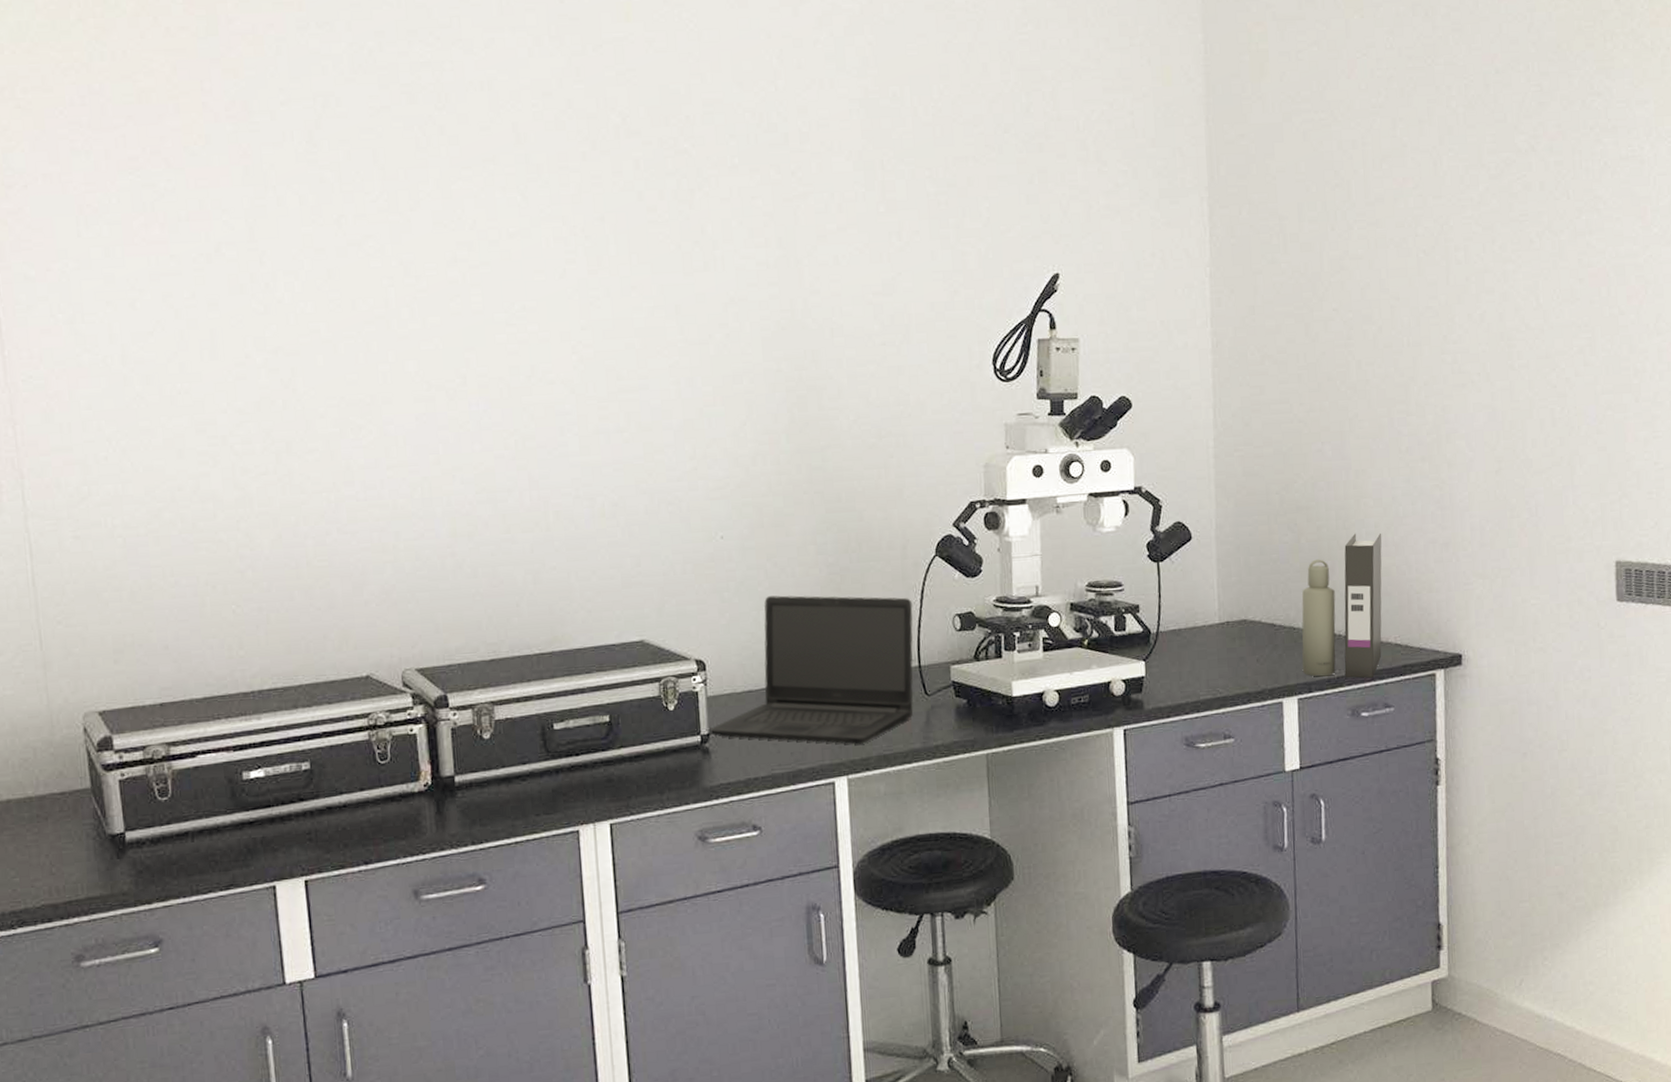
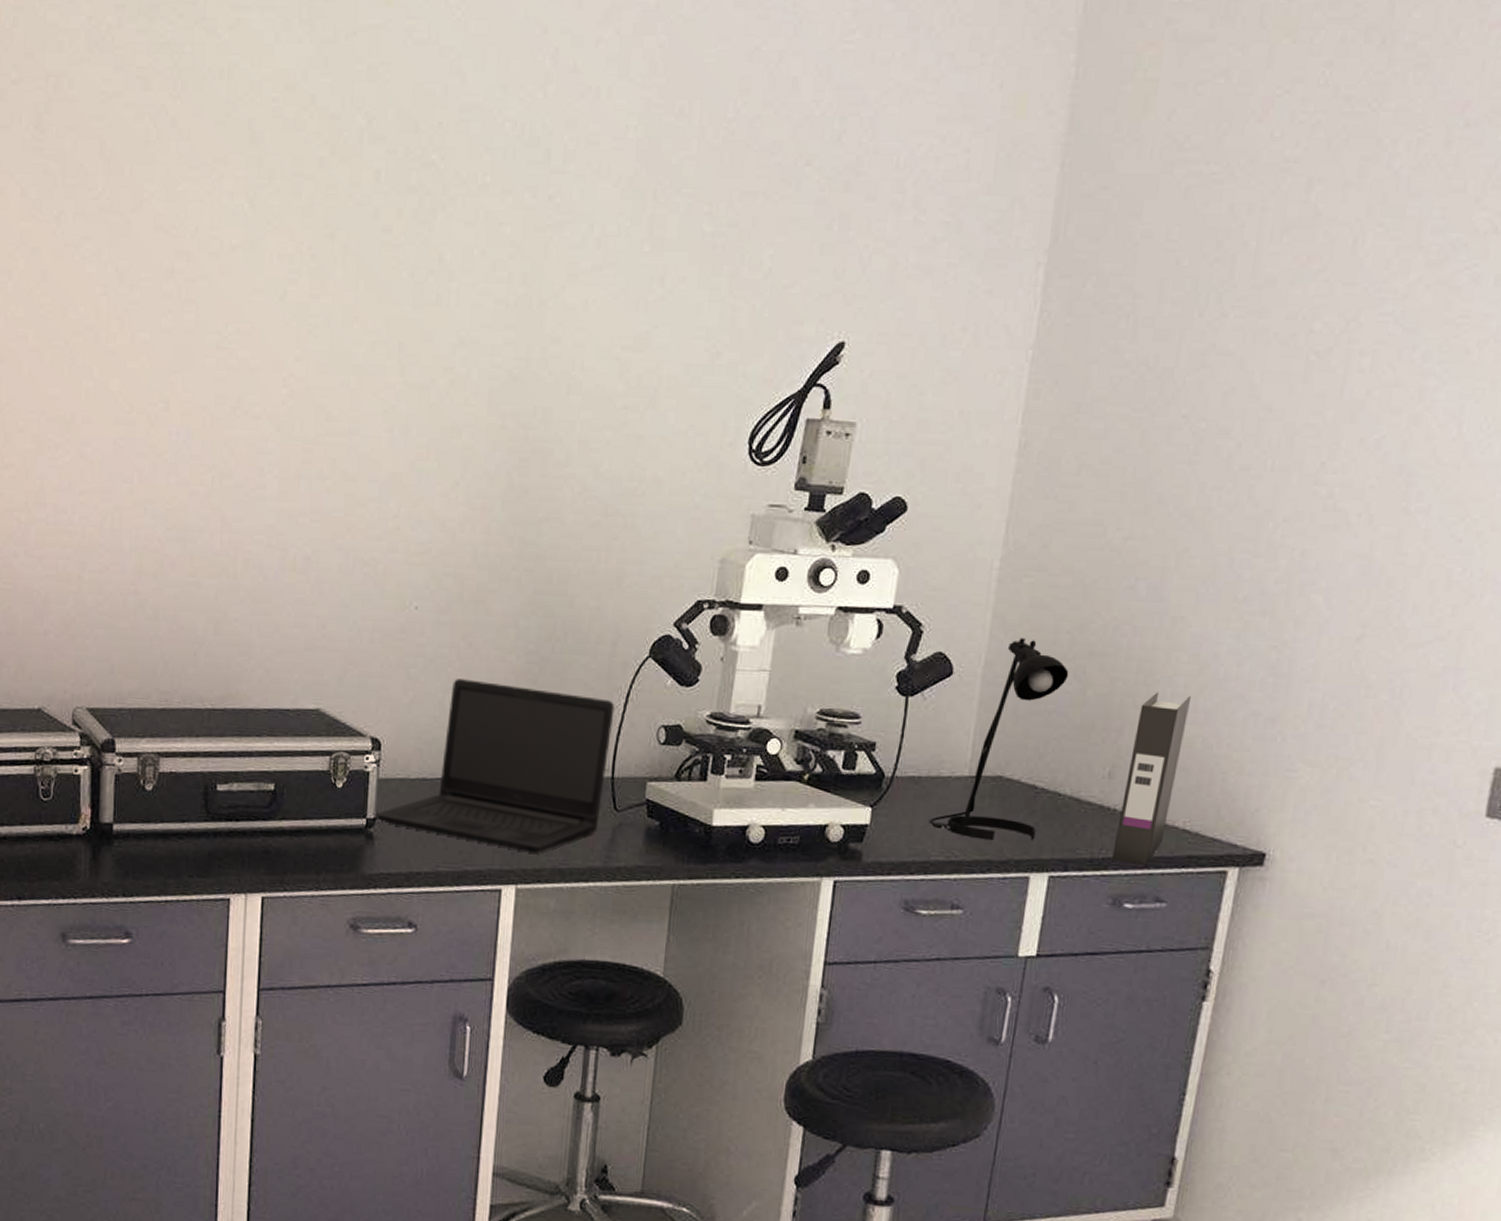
desk lamp: none [1193,502,1284,676] -> present [928,638,1069,840]
bottle: present [1301,559,1336,677] -> none [1060,717,1119,856]

